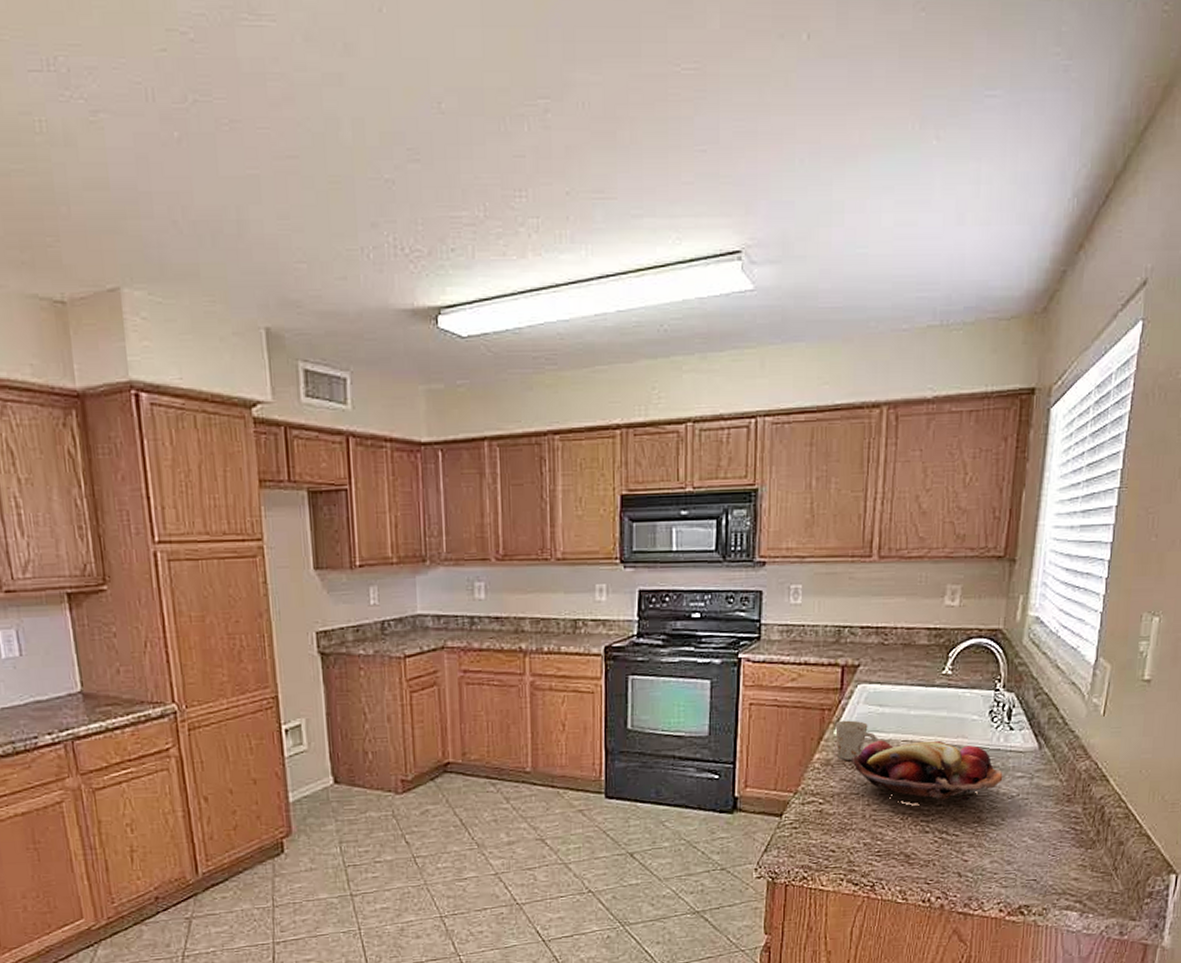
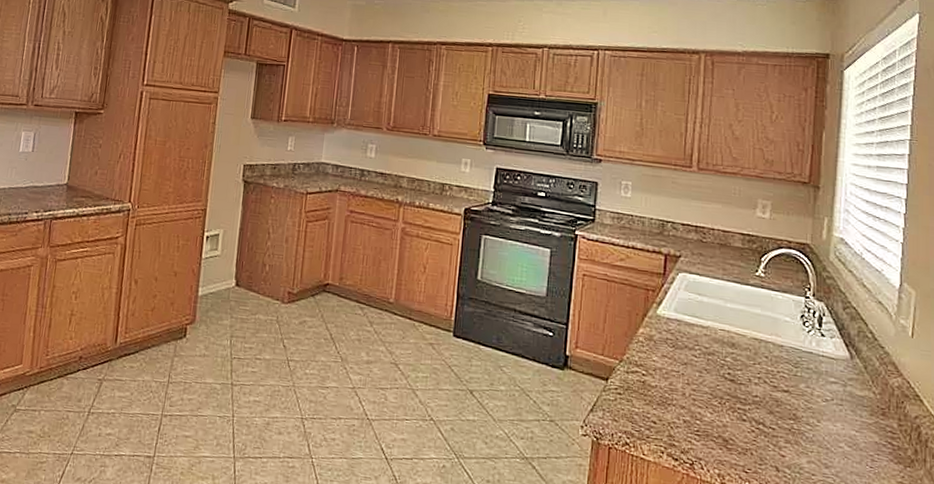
mug: present [835,720,879,760] -> none [658,302,698,339]
fruit basket: present [850,740,1003,804] -> none [671,325,817,397]

